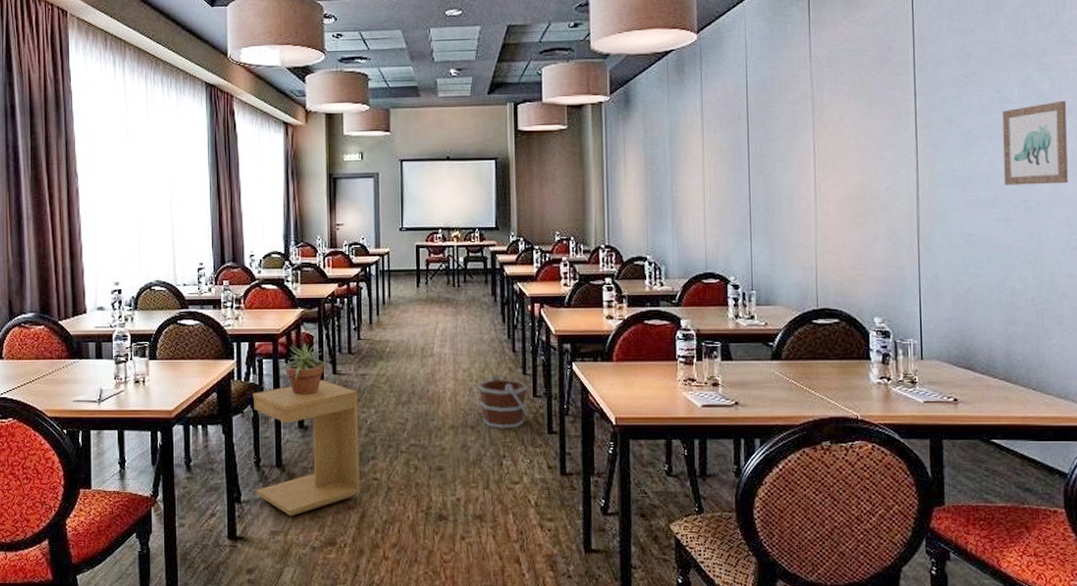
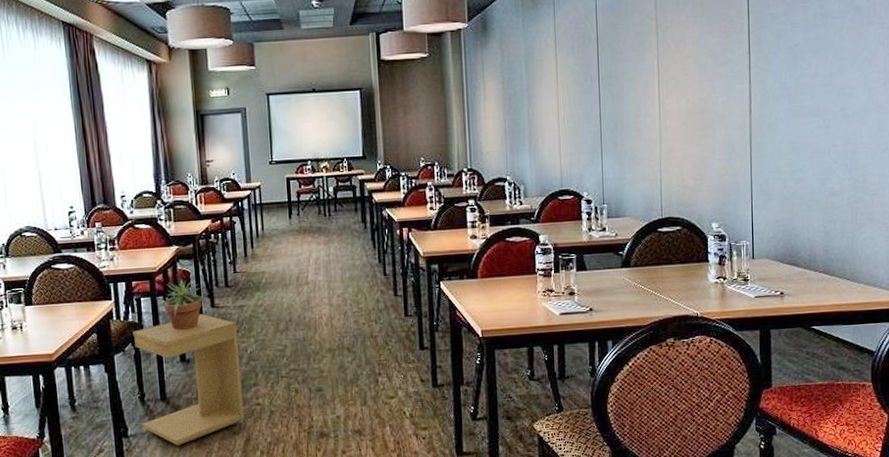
bucket: present [477,373,528,428] -> none [351,297,401,348]
wall art: present [1002,100,1068,185] -> none [825,13,881,95]

